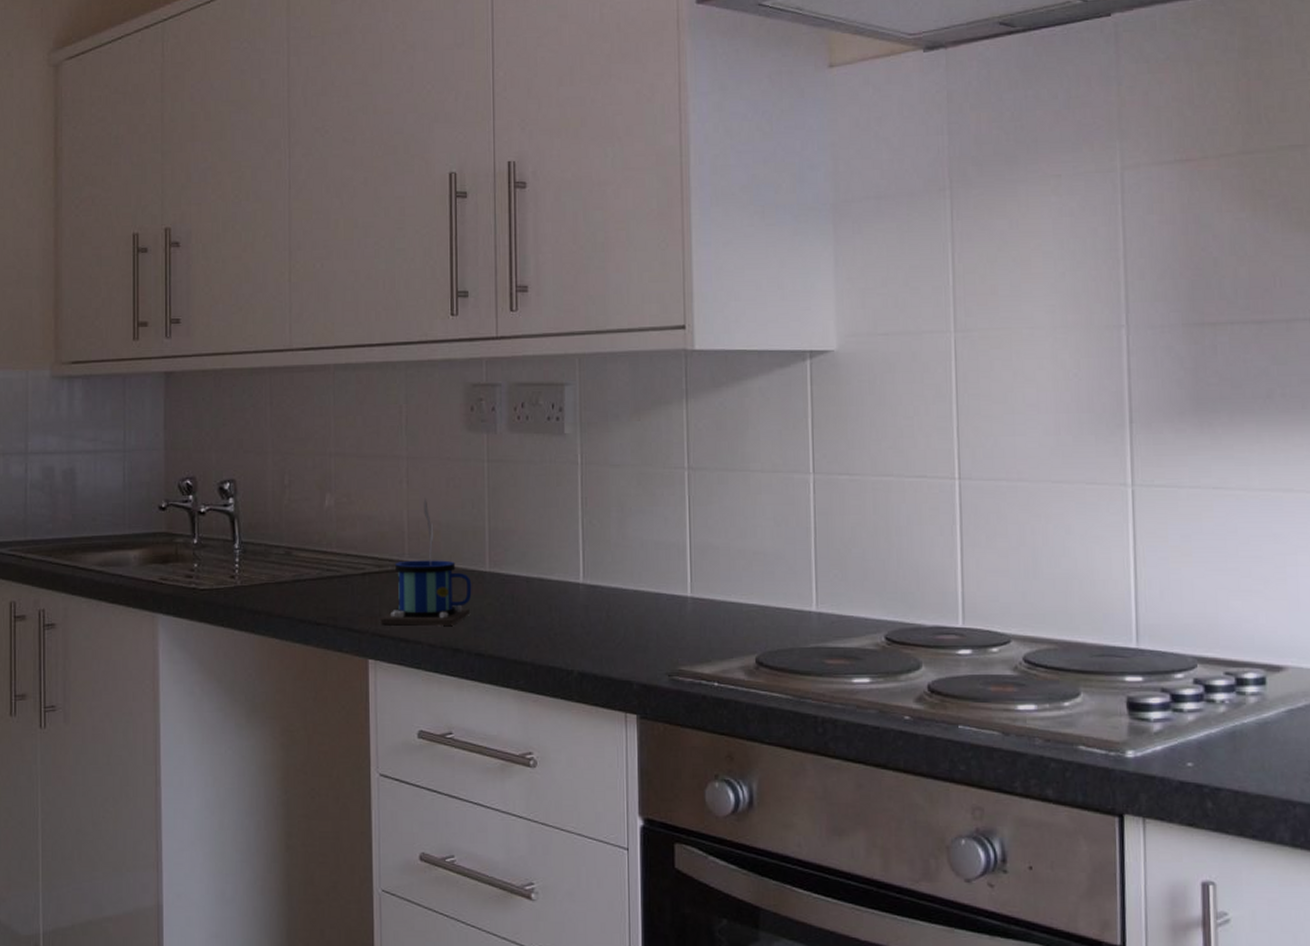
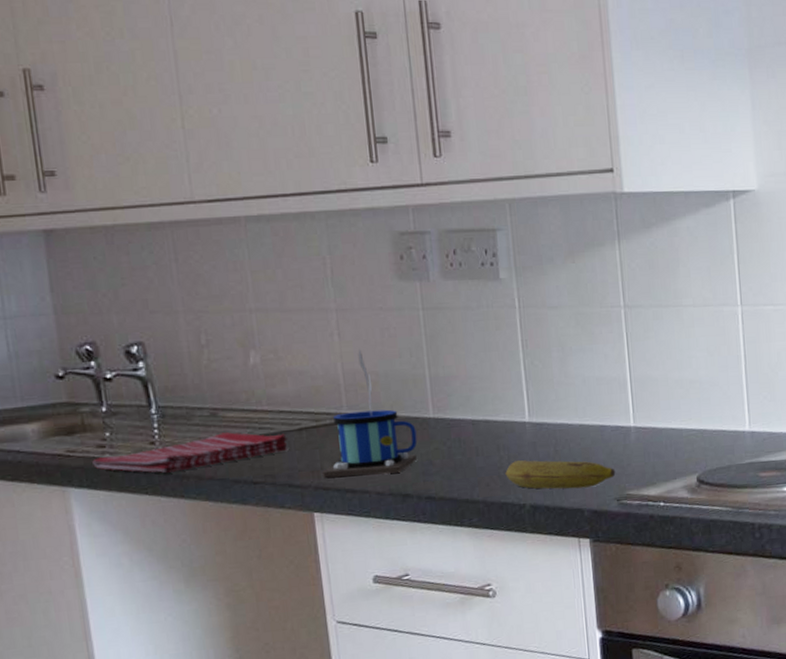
dish towel: none [180,572,351,607] -> present [92,432,288,473]
fruit: none [555,624,669,659] -> present [505,460,616,489]

